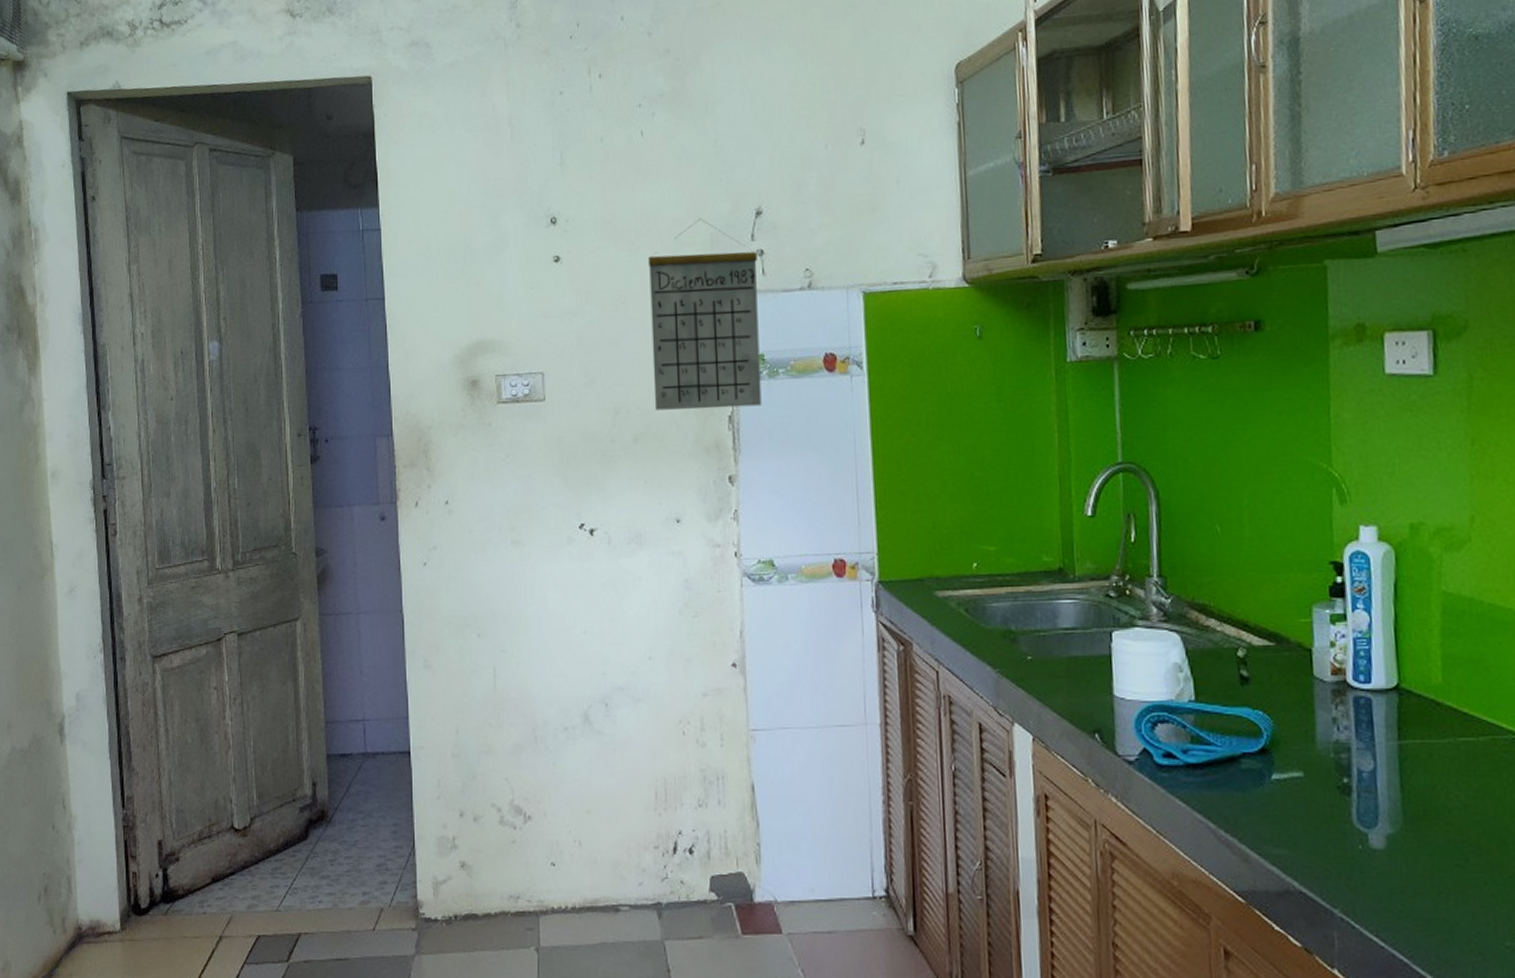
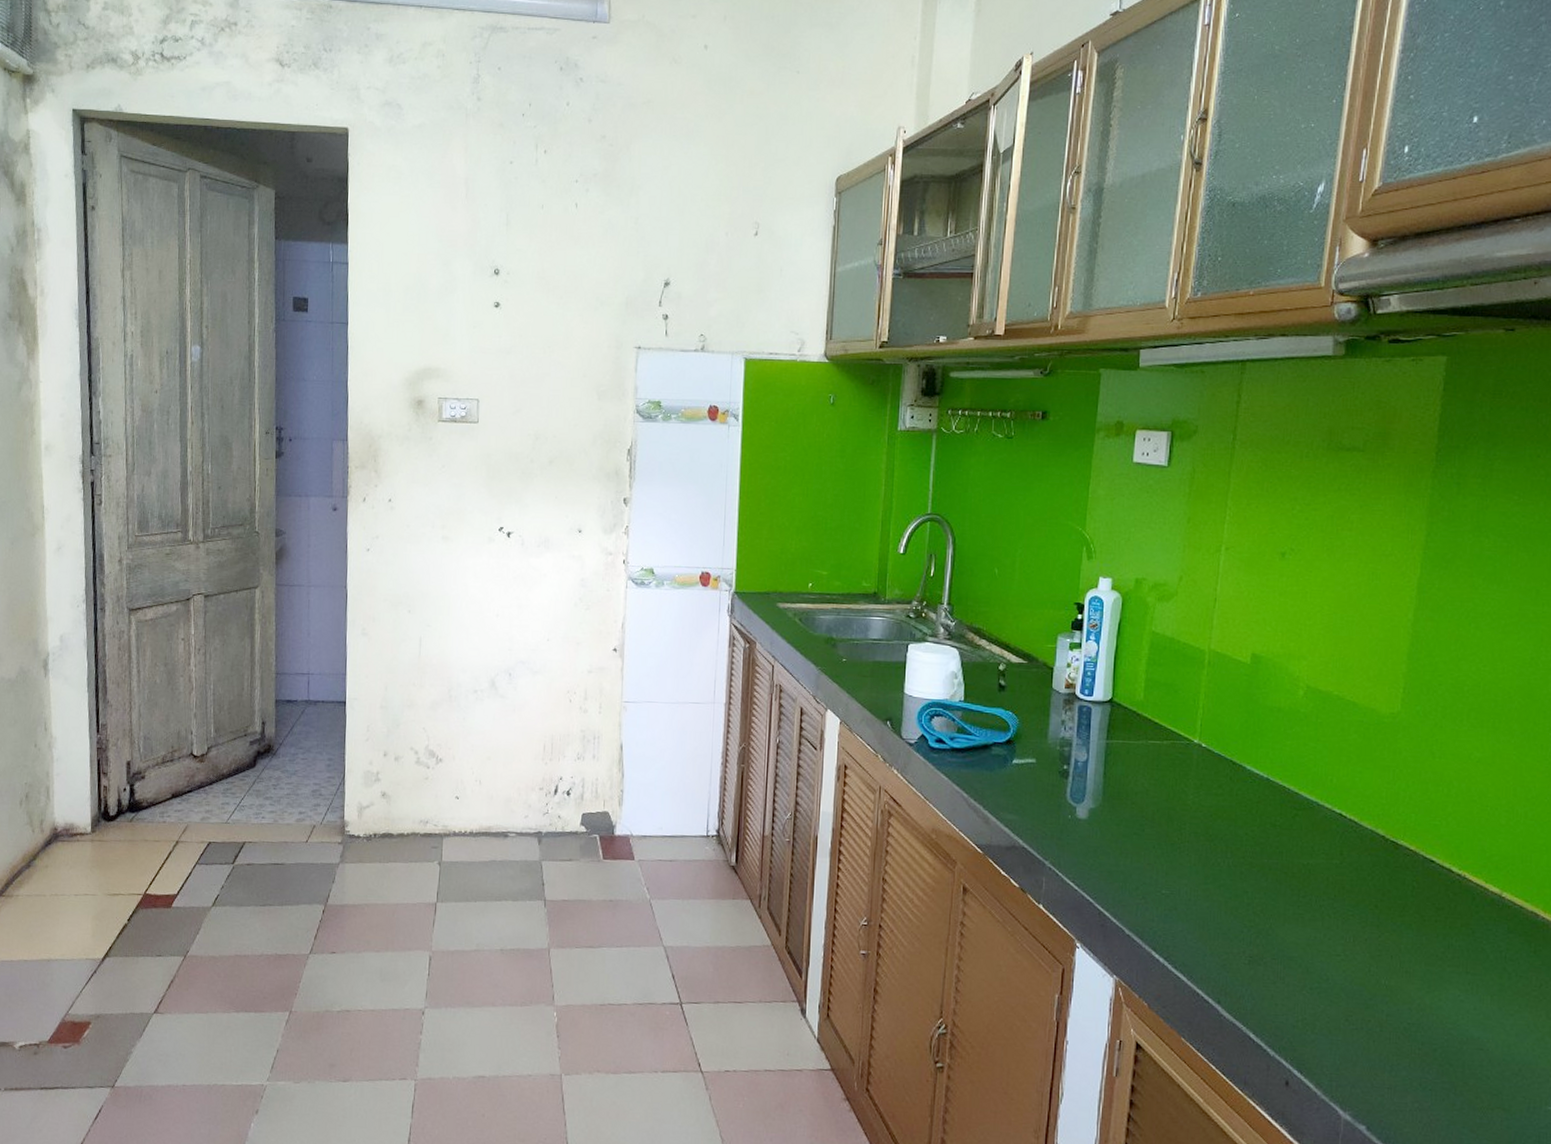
calendar: present [647,218,762,410] -> none [568,283,662,443]

